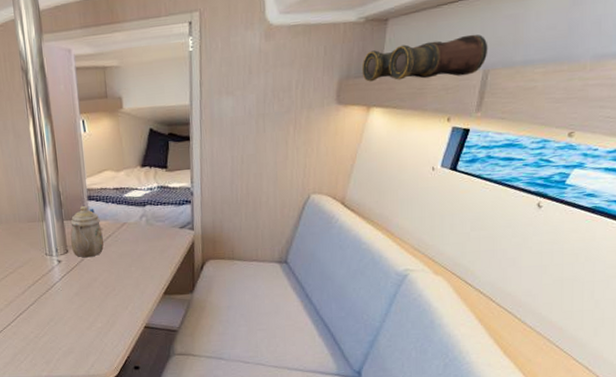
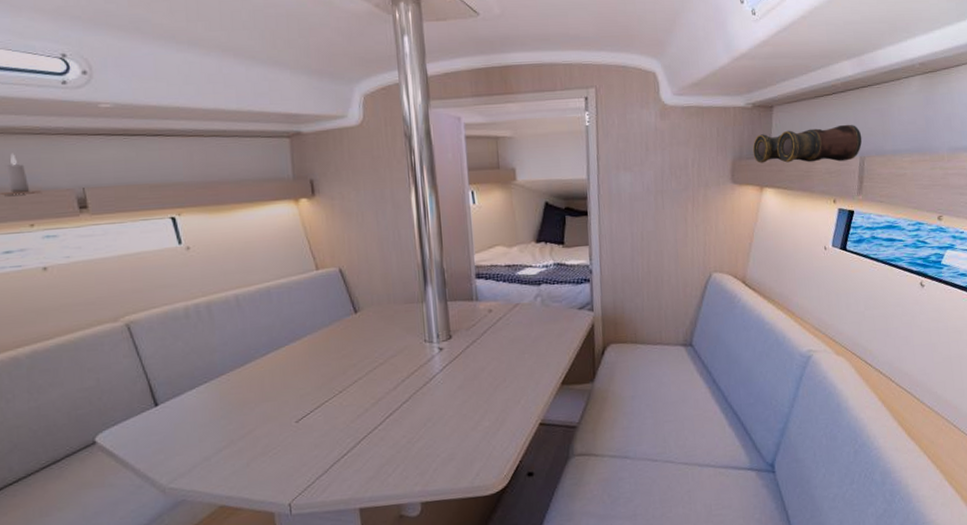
teapot: present [70,206,104,258] -> none [455,285,493,344]

